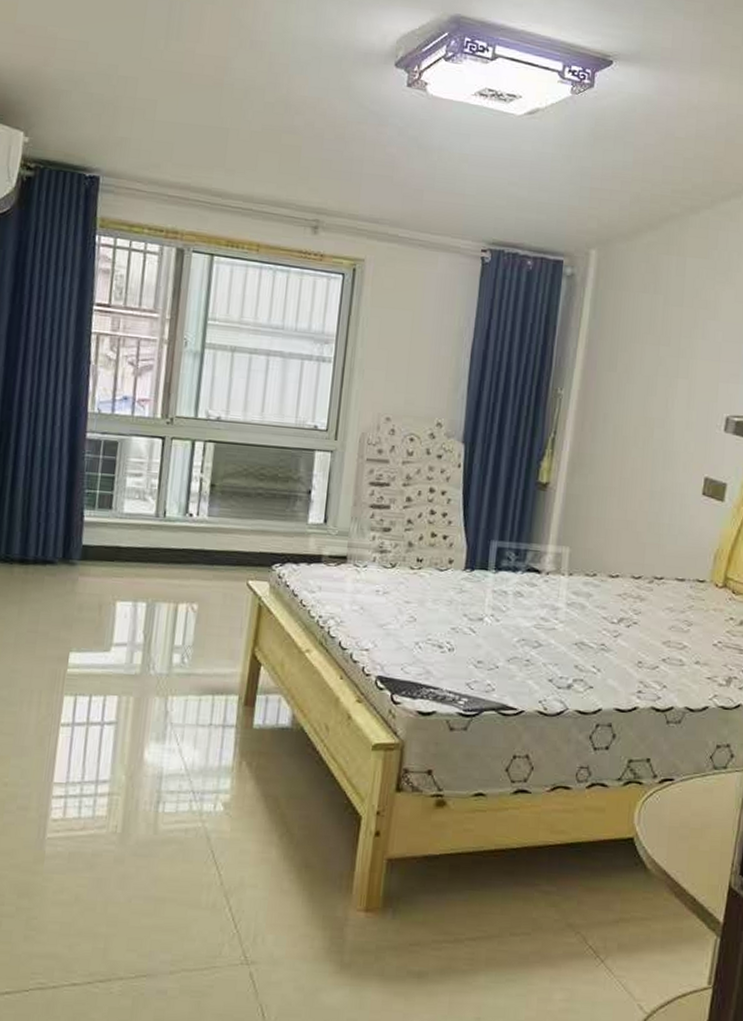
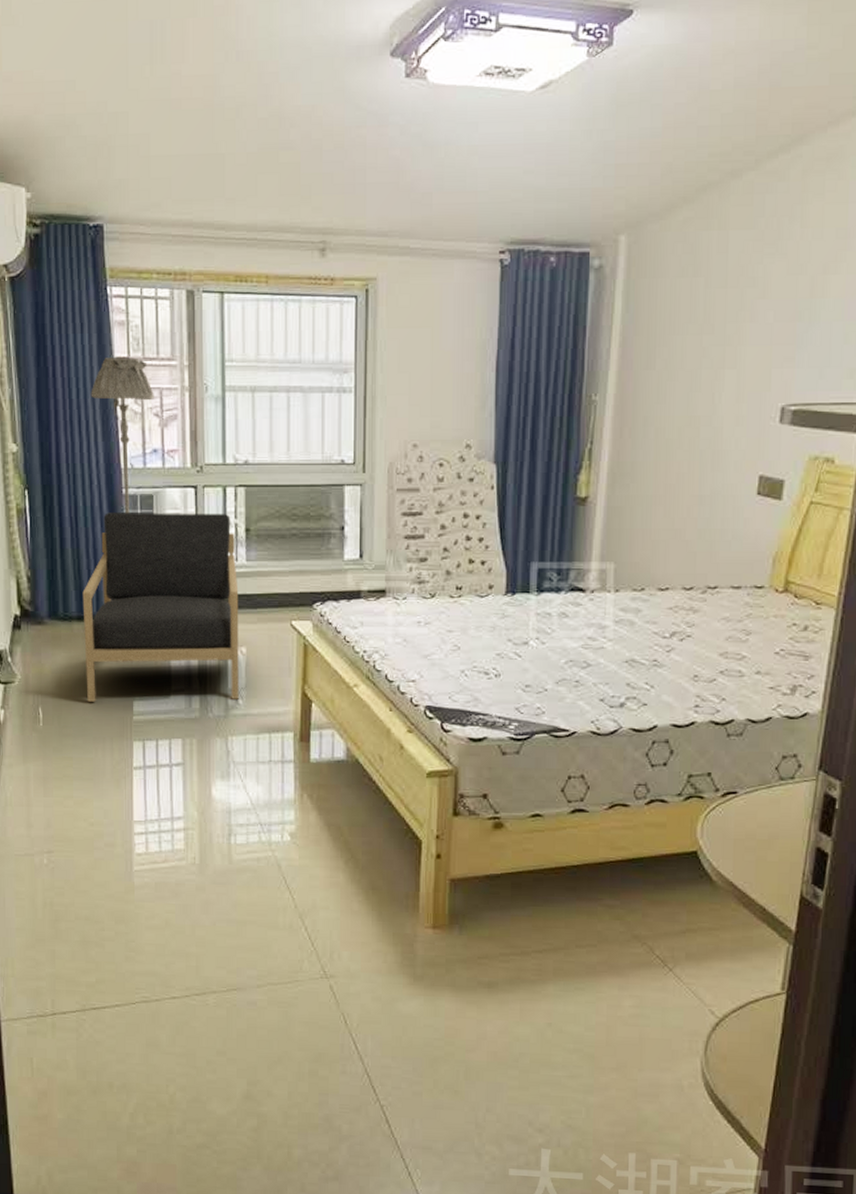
armchair: none [19,455,199,658] -> present [82,513,239,702]
floor lamp: none [64,303,132,459] -> present [91,357,154,514]

